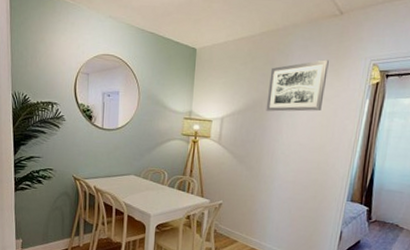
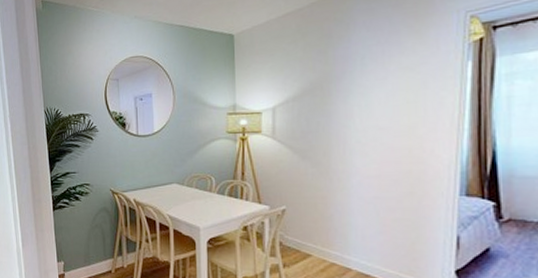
wall art: present [266,59,329,112] -> none [327,21,406,93]

